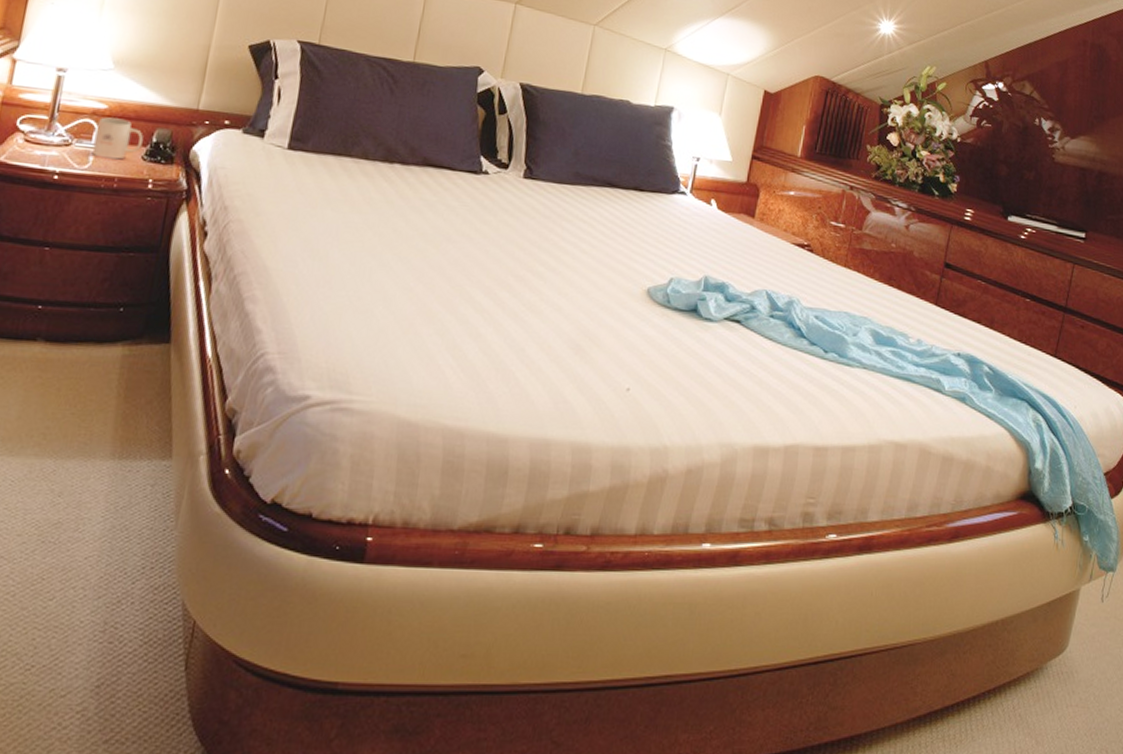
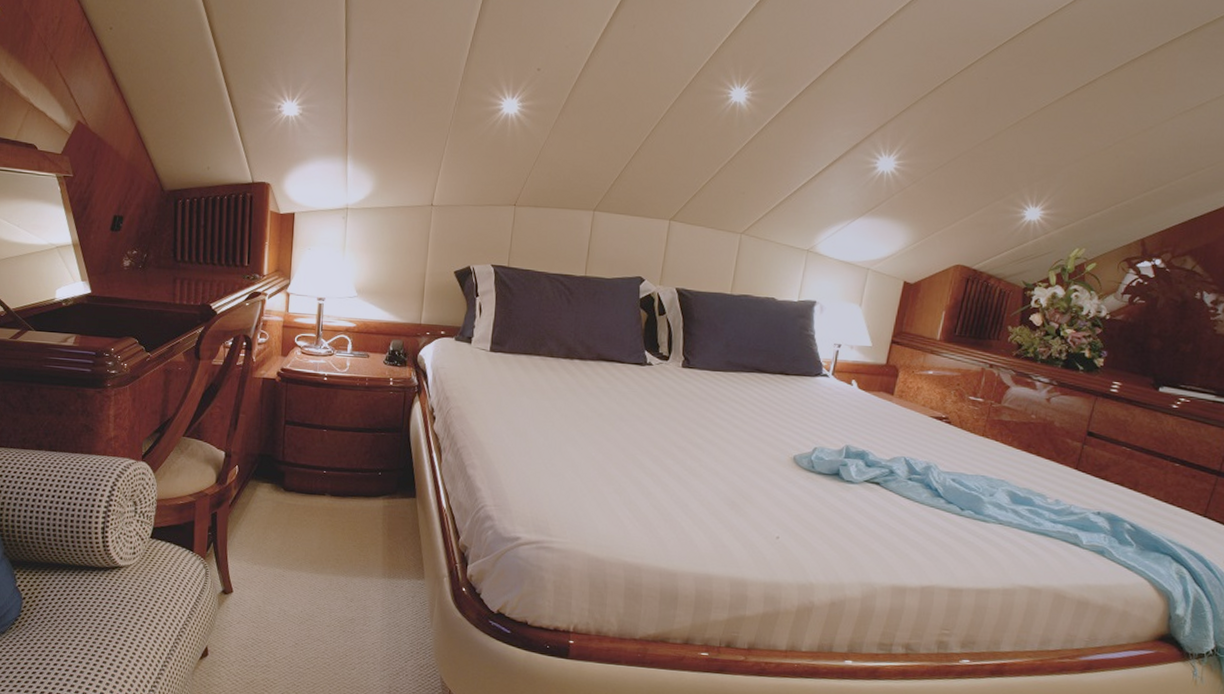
mug: present [92,117,144,160] -> none [348,333,383,365]

